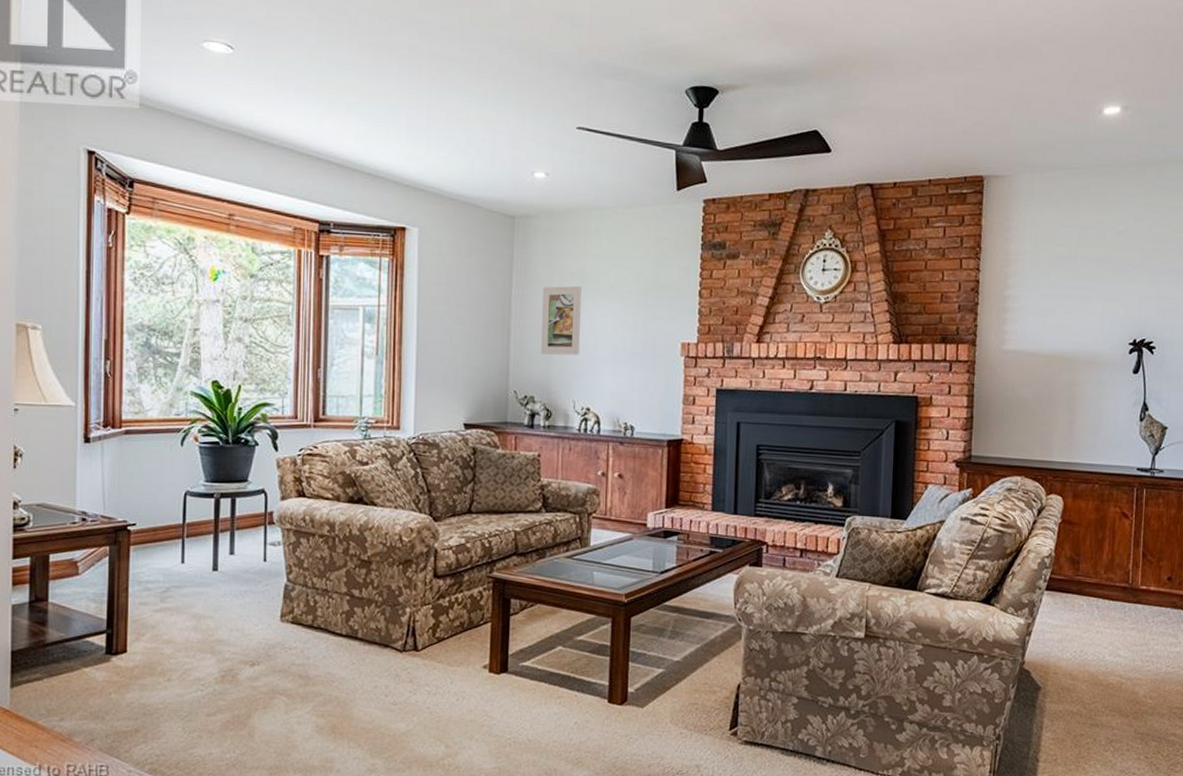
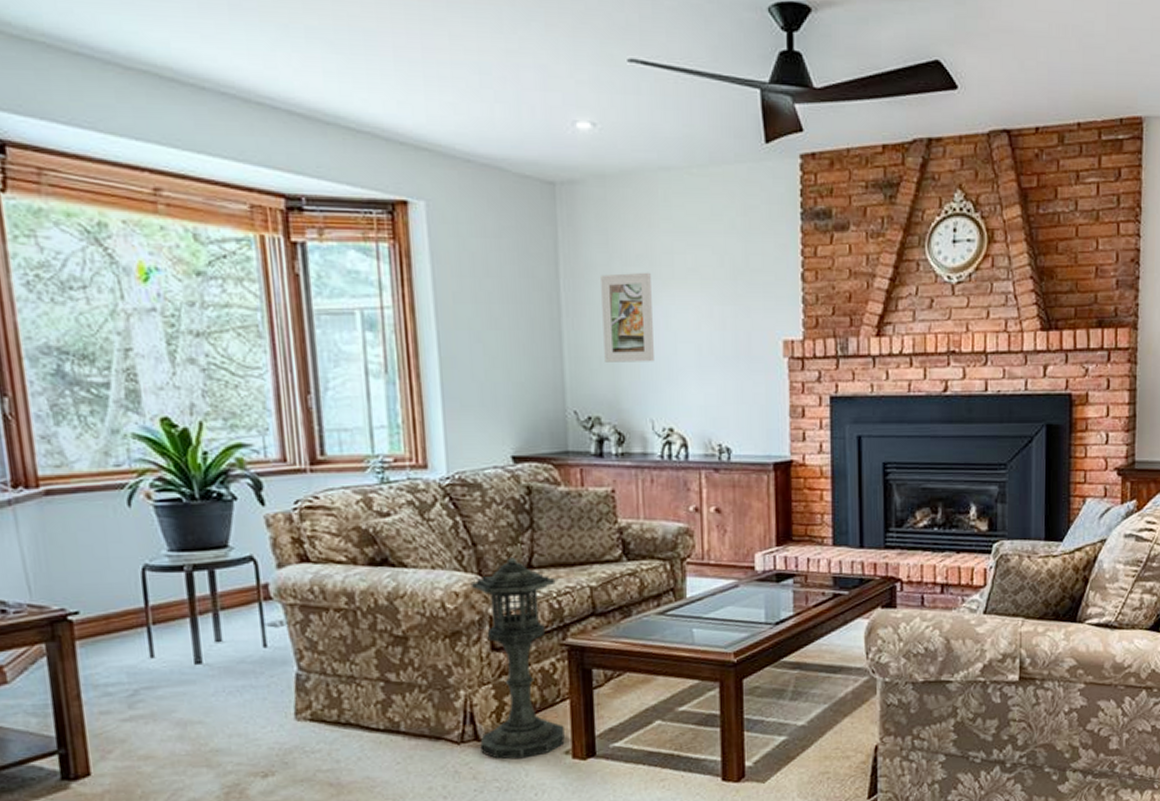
lantern: none [418,503,488,669] -> present [470,557,565,759]

